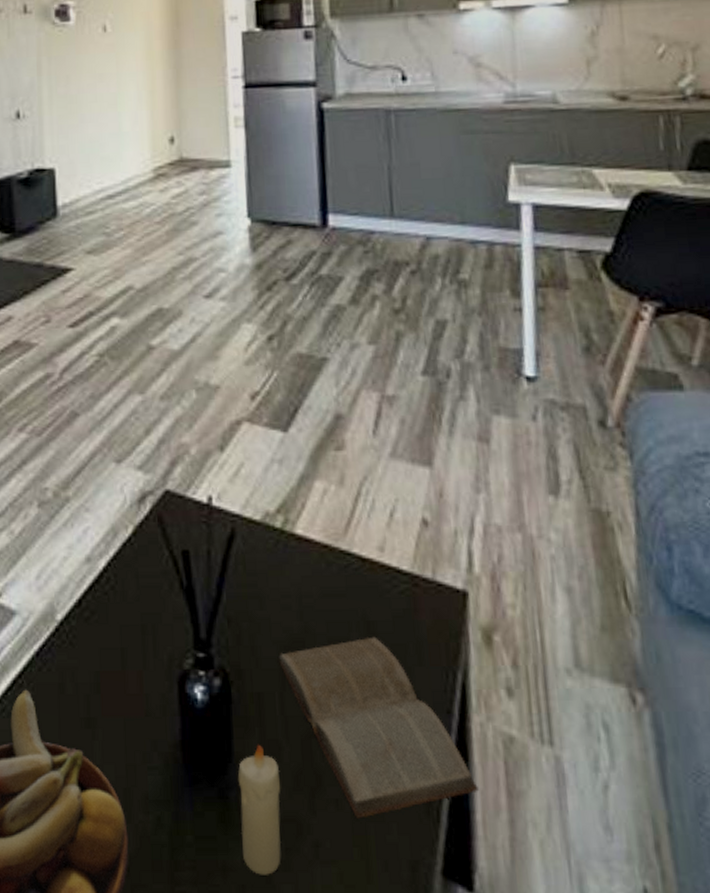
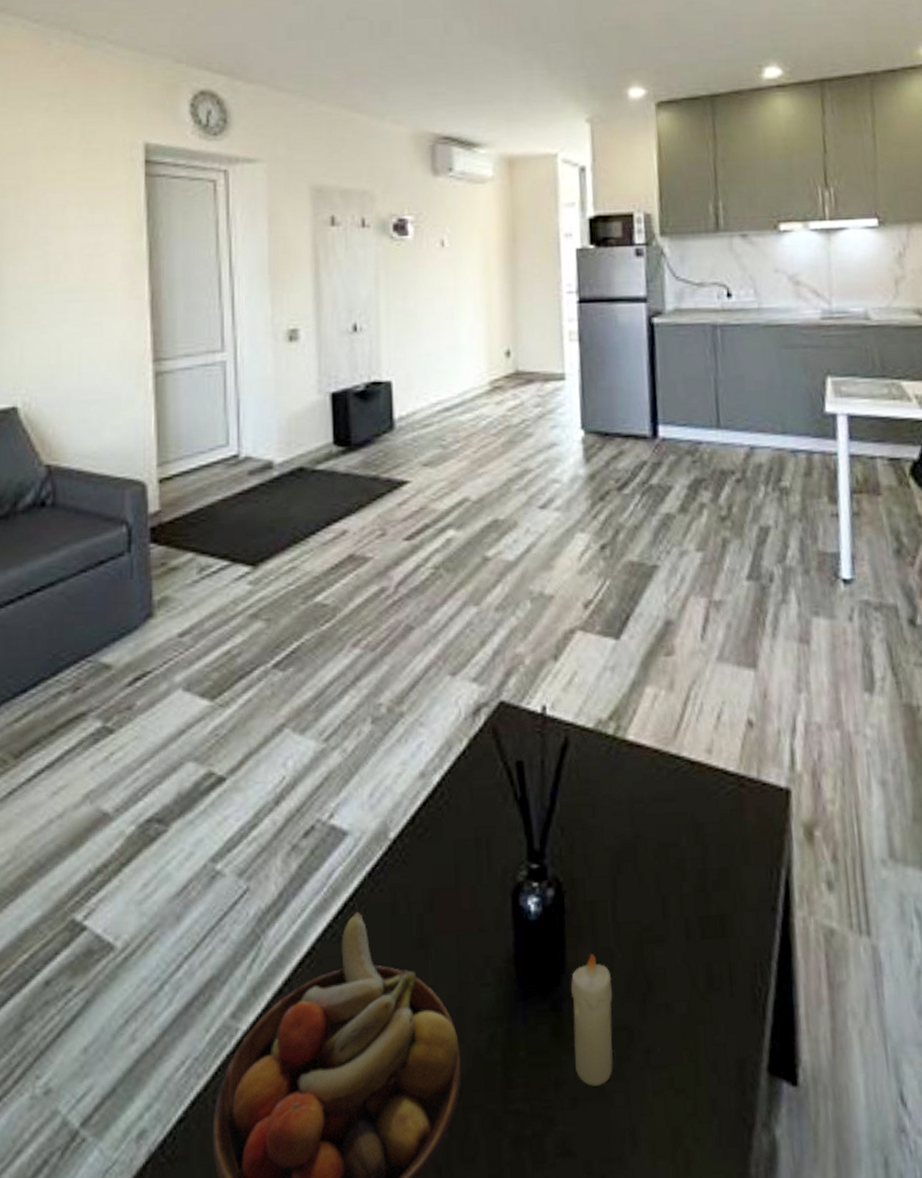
book: present [279,636,480,818] -> none [611,838,803,1021]

